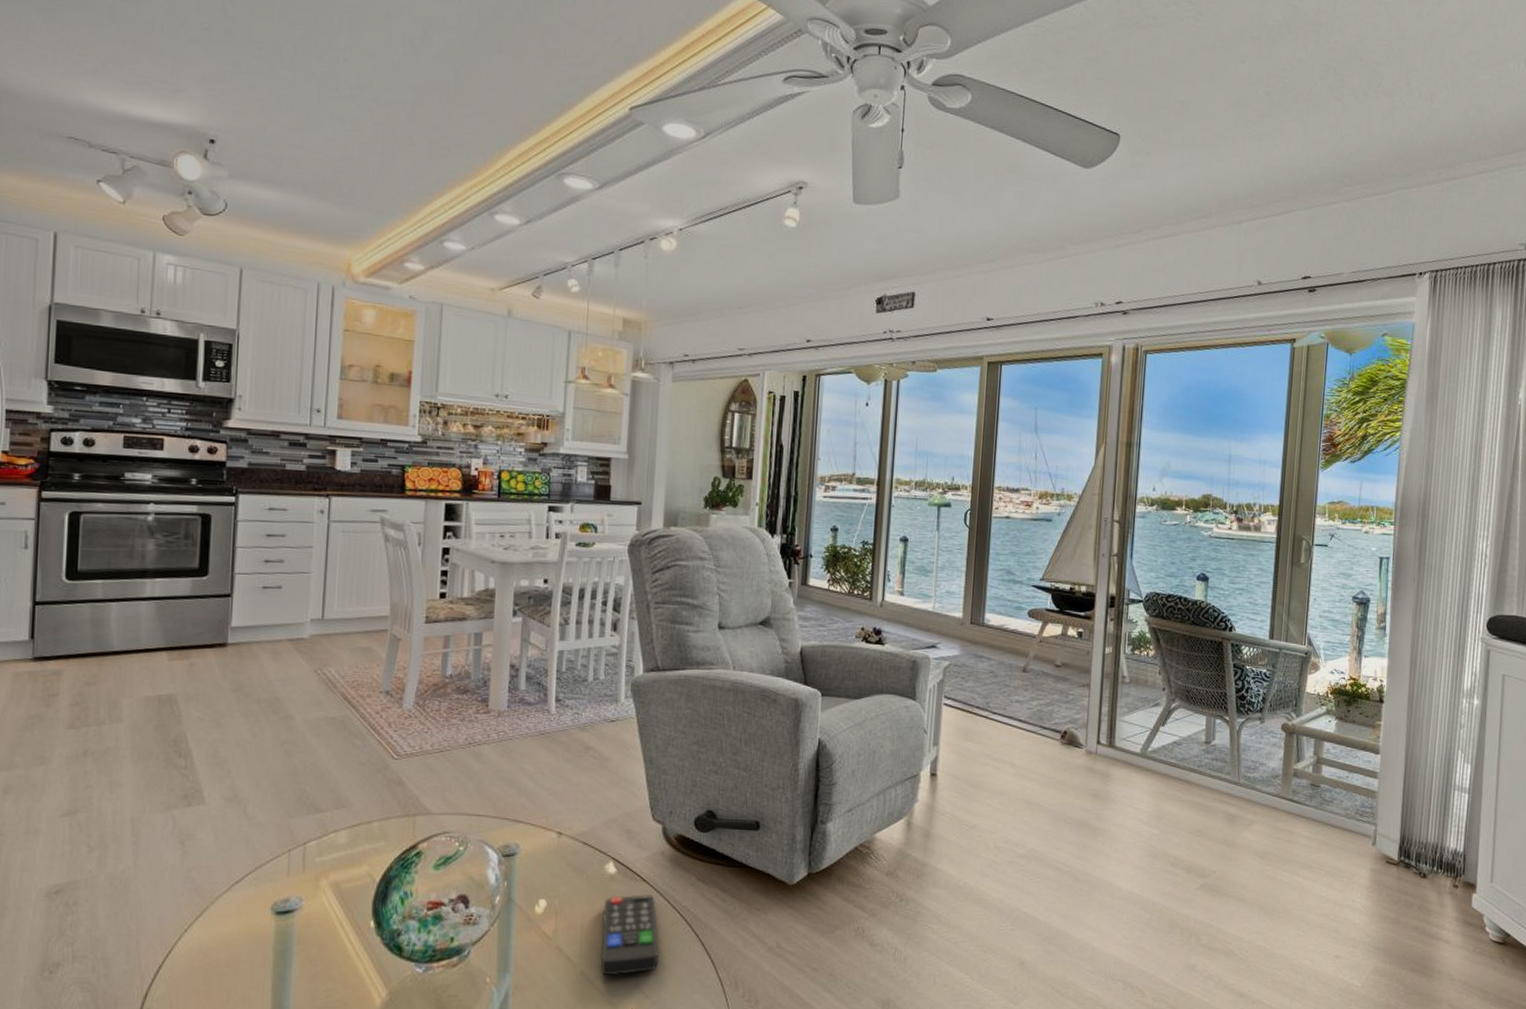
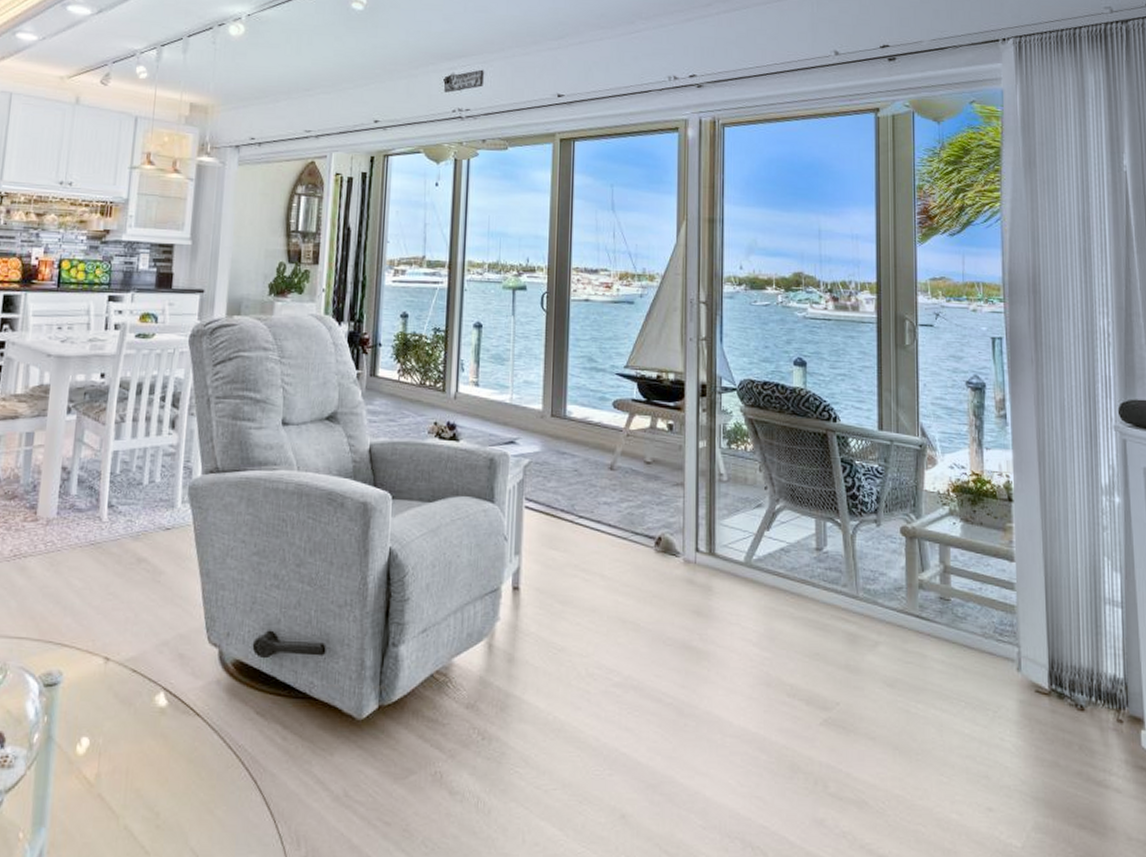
remote control: present [600,894,659,976] -> none [147,731,212,831]

